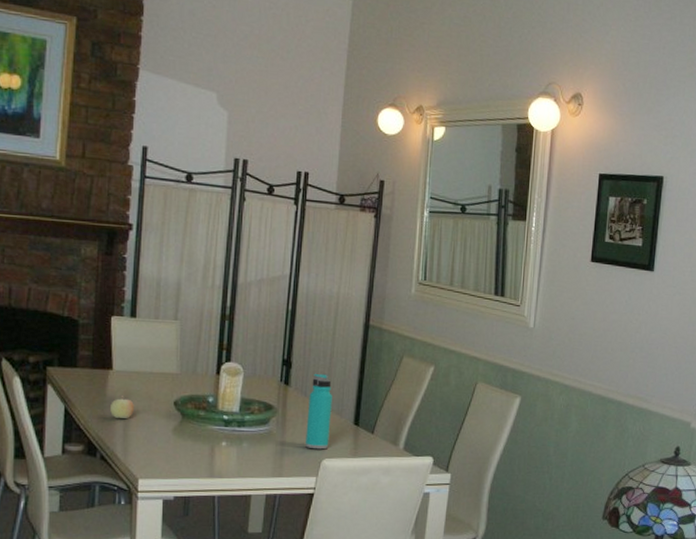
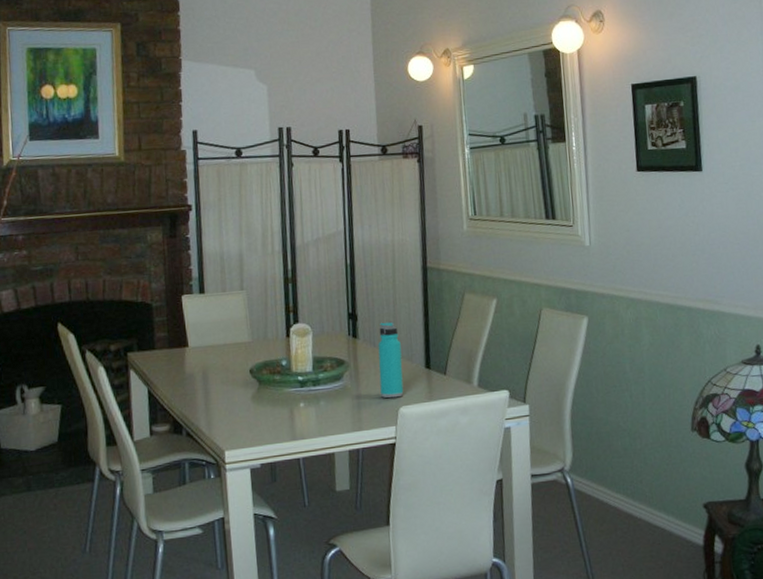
fruit: present [110,396,134,420] -> none [190,371,213,394]

